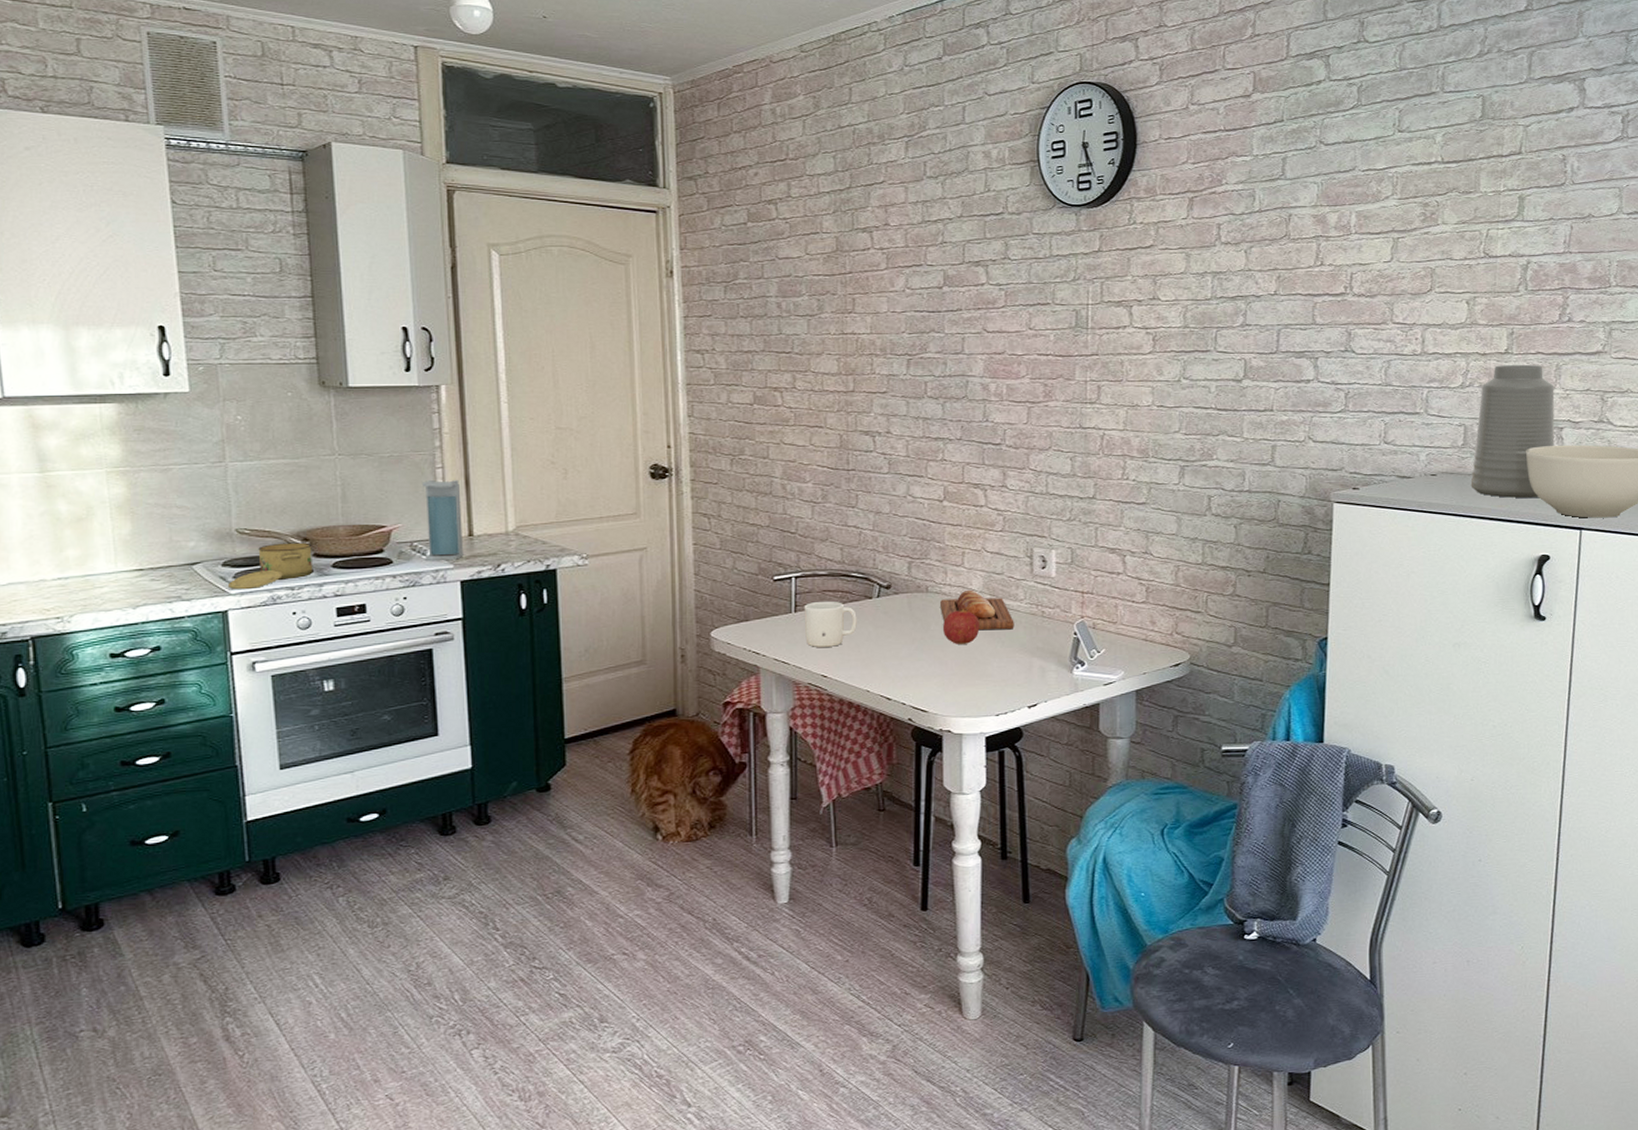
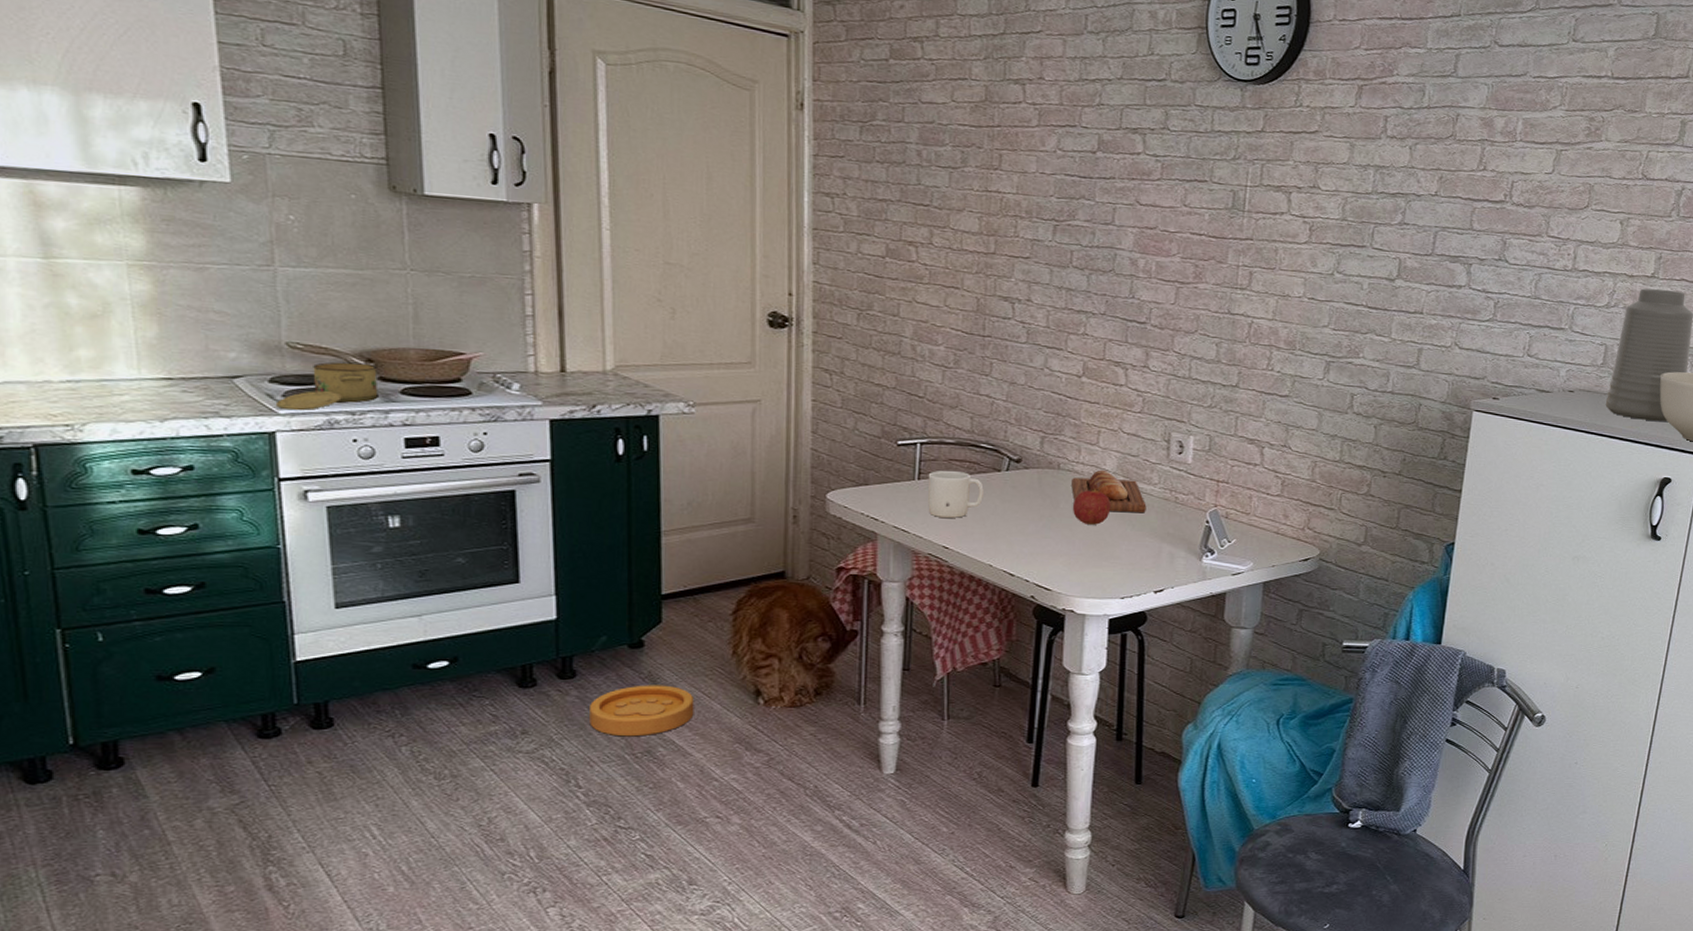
soap dispenser: present [423,480,464,562] -> none [509,307,554,398]
pet bowl: none [504,826,598,879] -> present [589,685,695,737]

